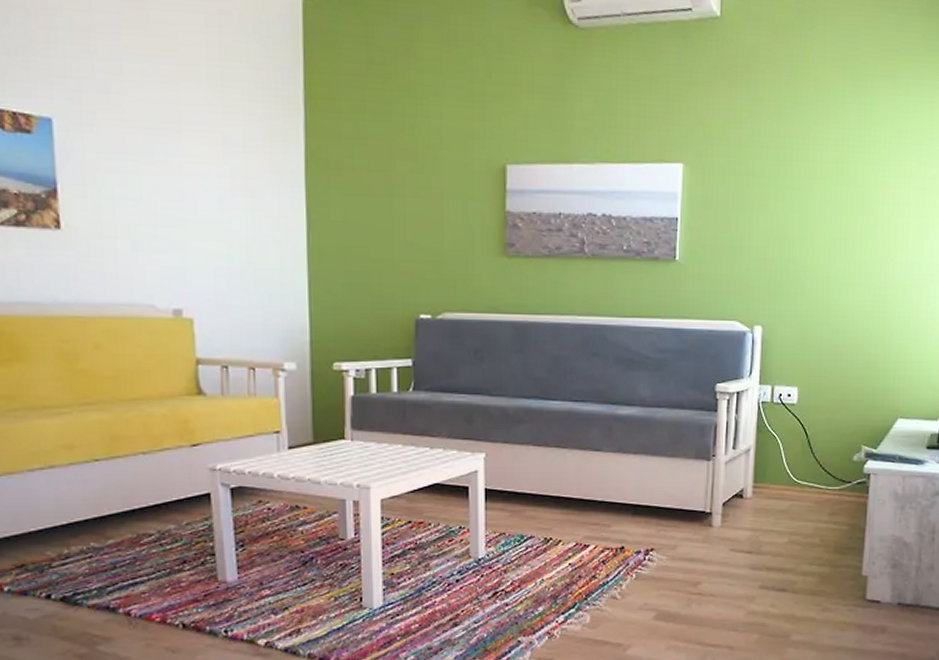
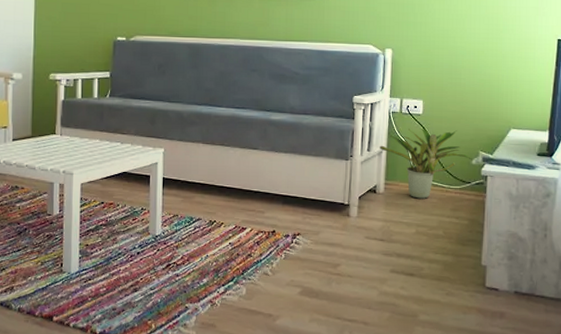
potted plant: none [747,421,855,503] -> present [380,128,473,199]

